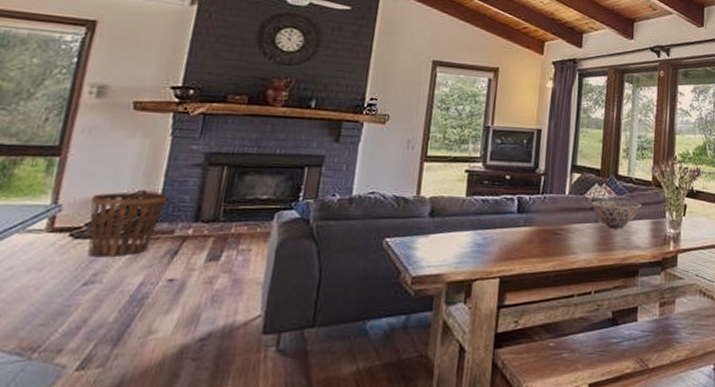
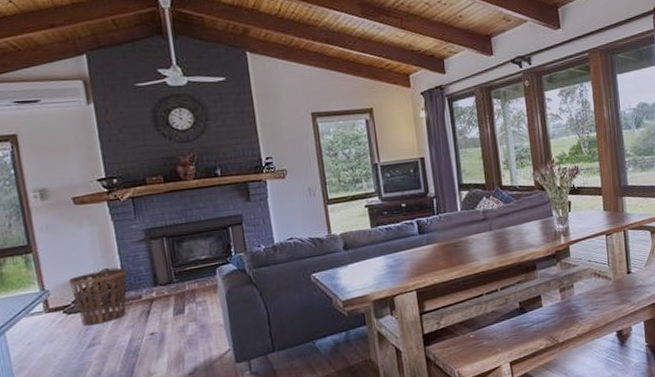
bowl: present [591,200,642,229] -> none [483,207,529,234]

